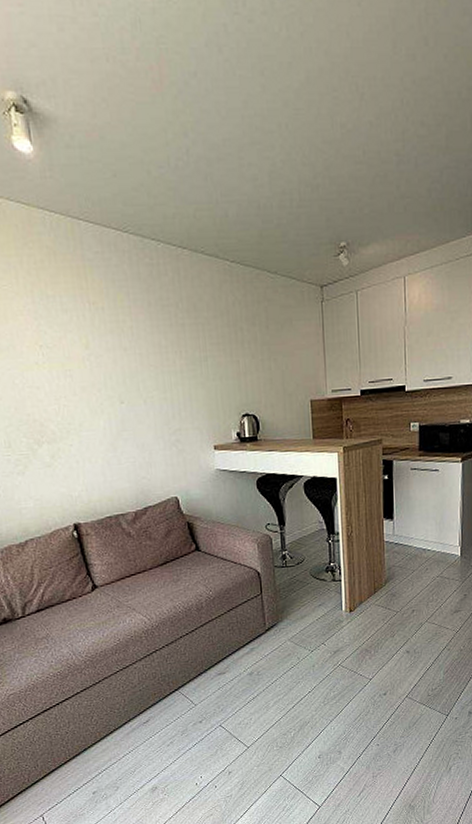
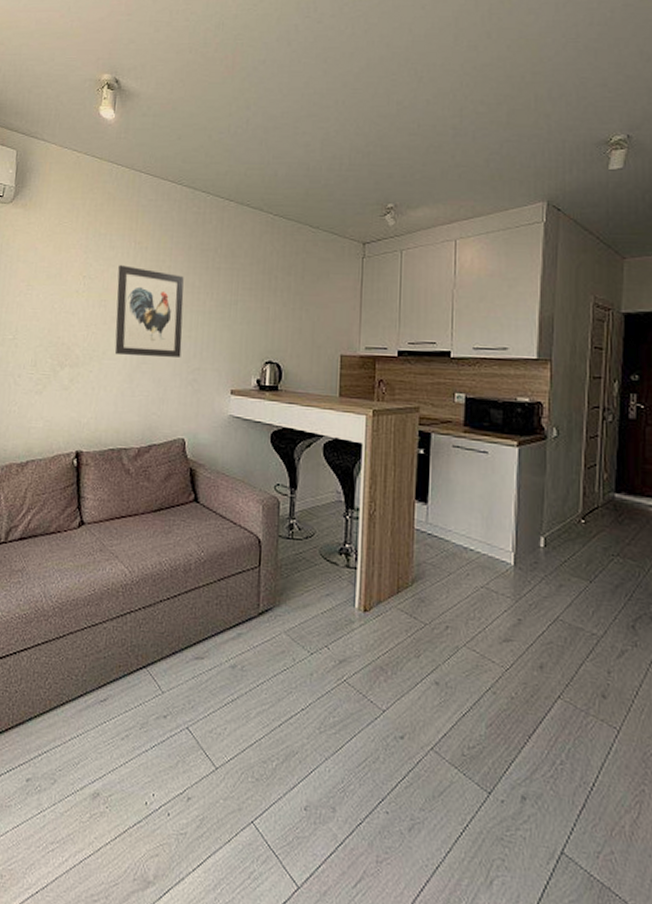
wall art: none [76,329,160,426] -> present [114,265,184,357]

